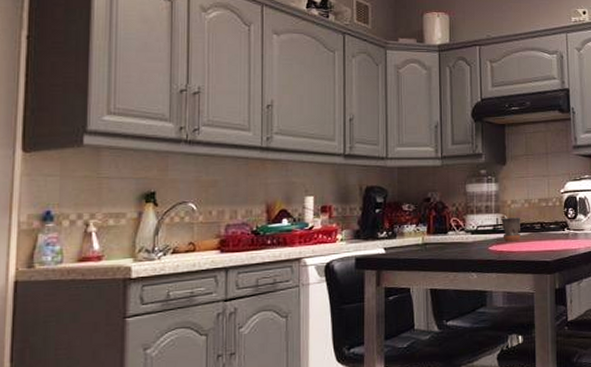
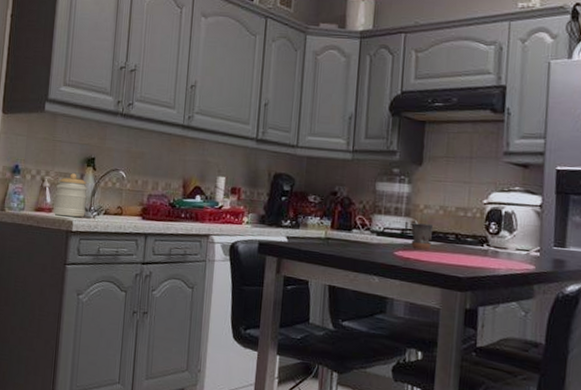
jar: none [104,212,150,263] -> present [53,173,89,217]

